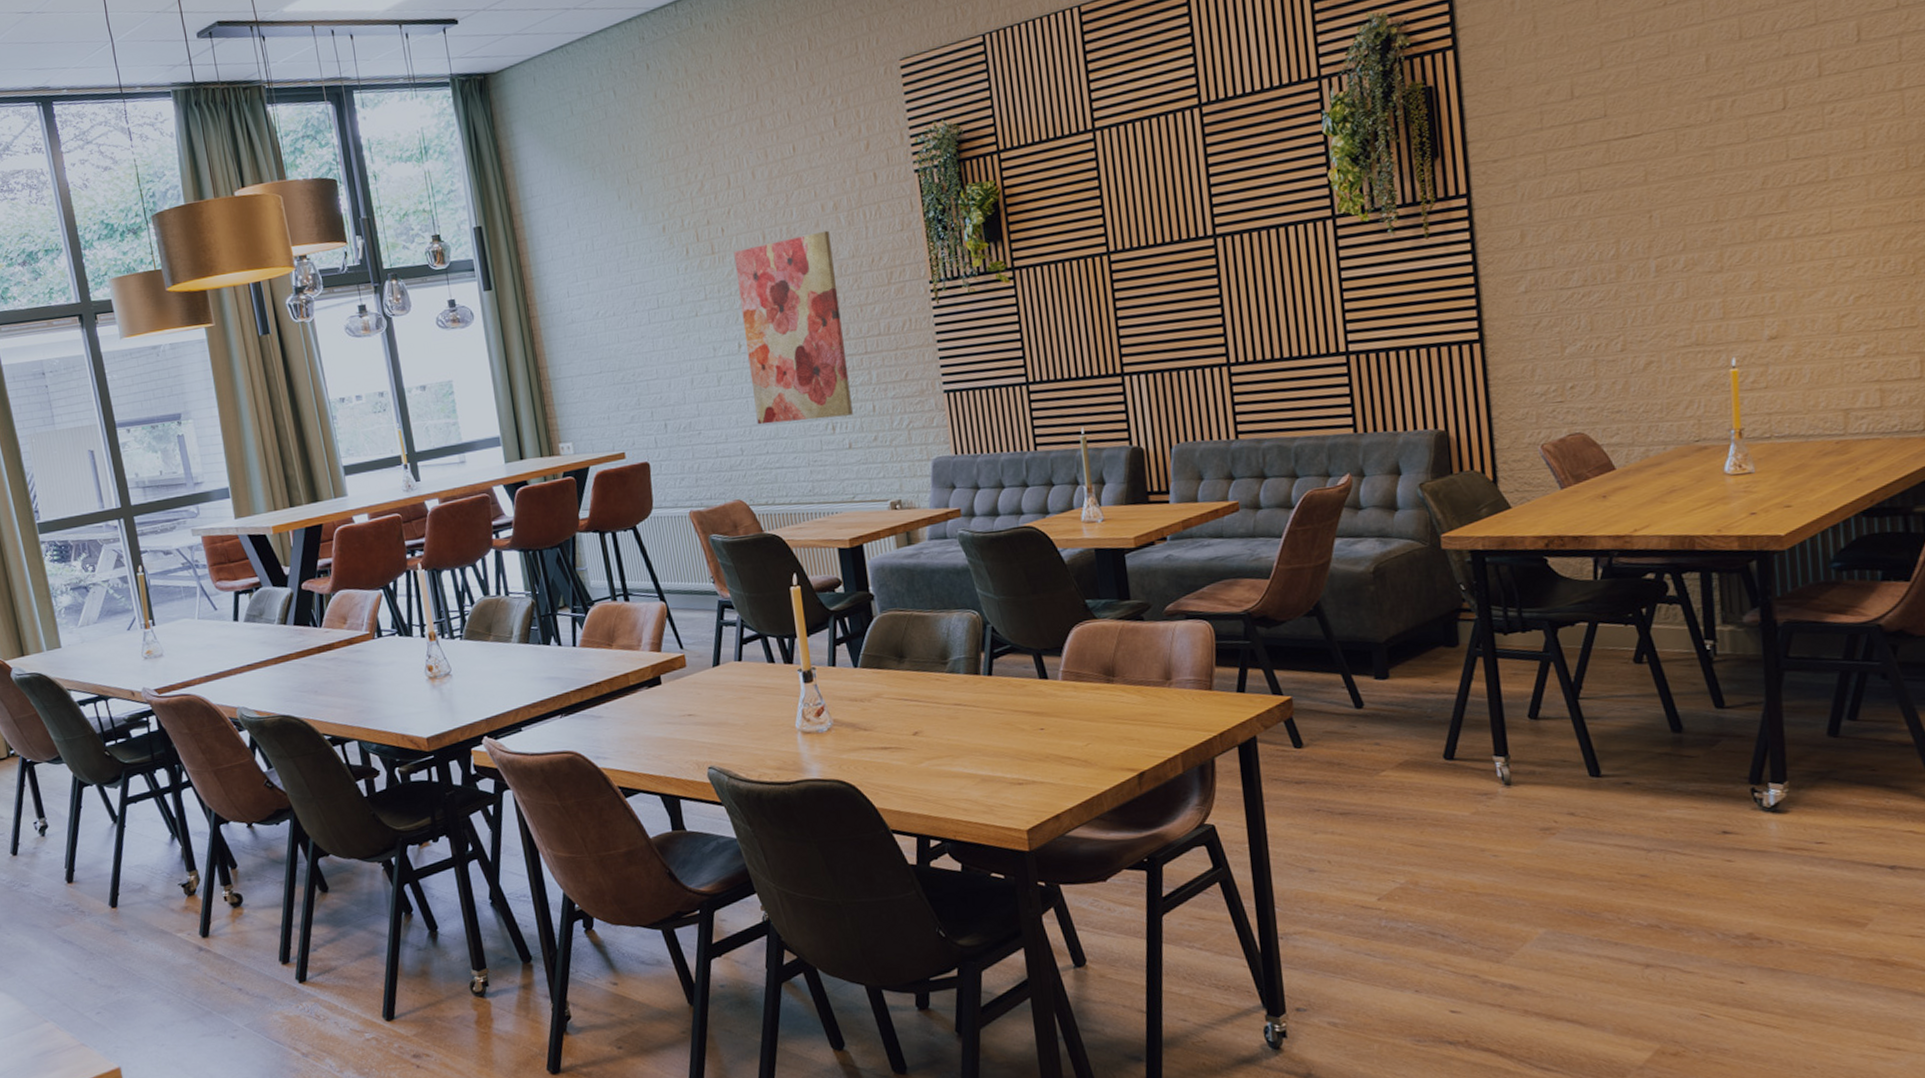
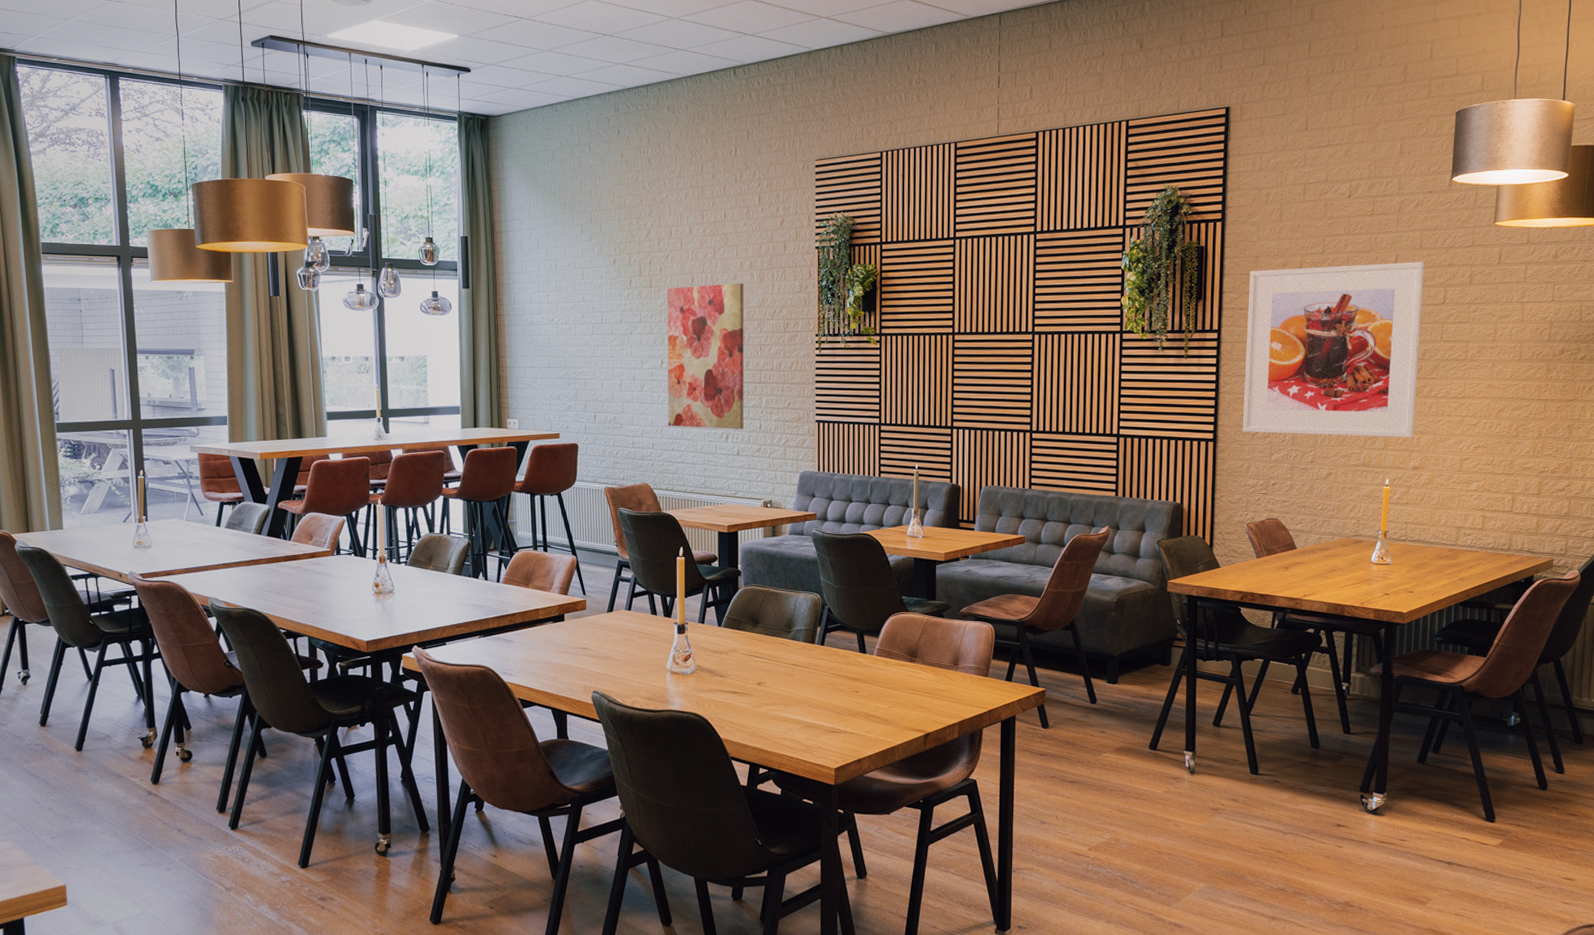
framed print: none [1501,57,1764,324] -> present [1242,262,1424,438]

